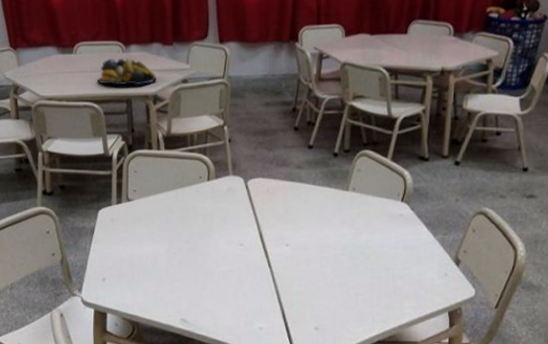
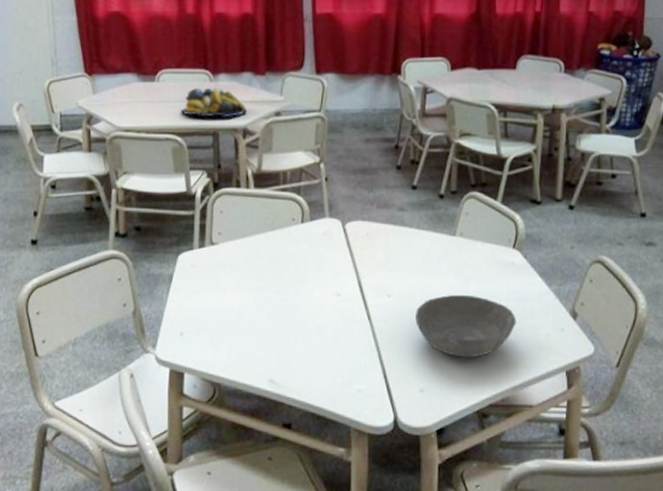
bowl: none [311,243,404,300] -> present [415,294,516,358]

